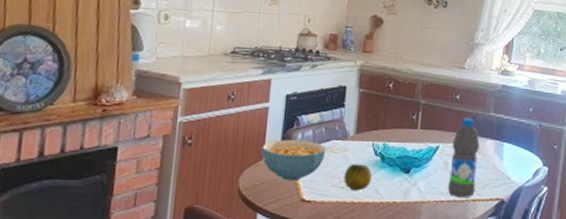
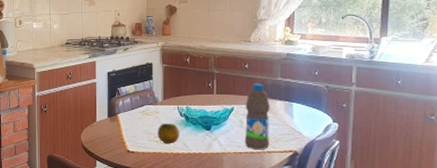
cereal bowl: present [261,139,326,181] -> none [94,105,142,137]

